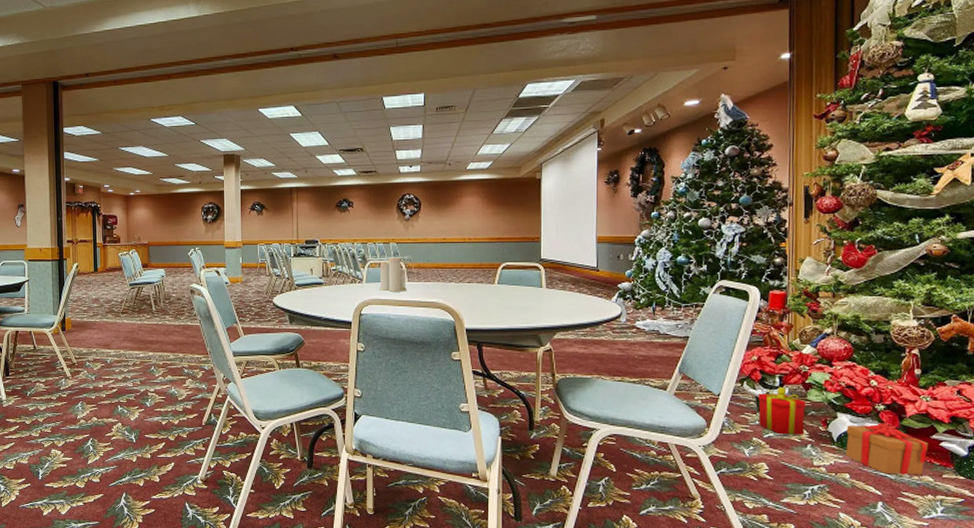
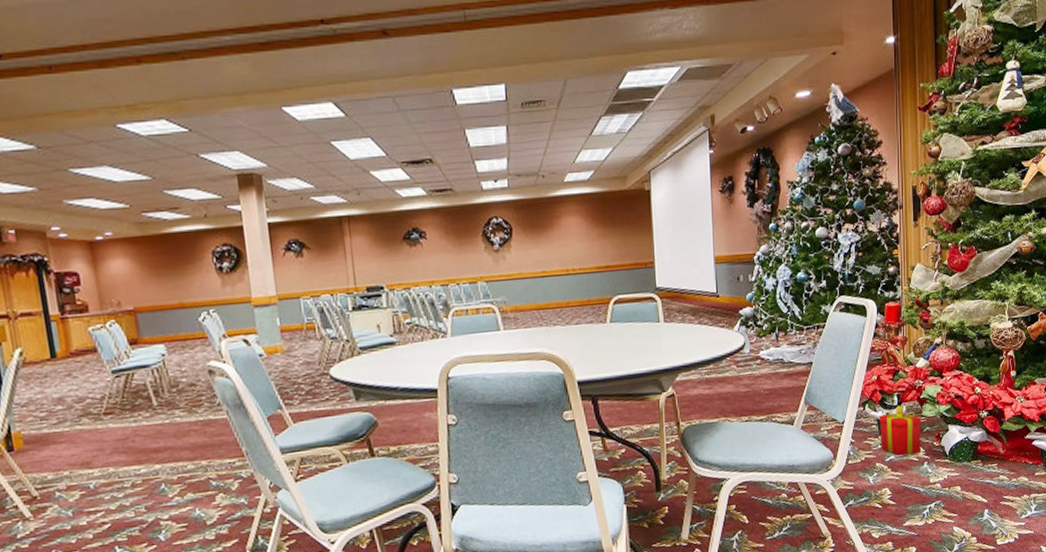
candle: present [379,253,408,292] -> none [466,295,504,346]
gift box: present [845,423,928,475] -> none [957,429,1023,480]

